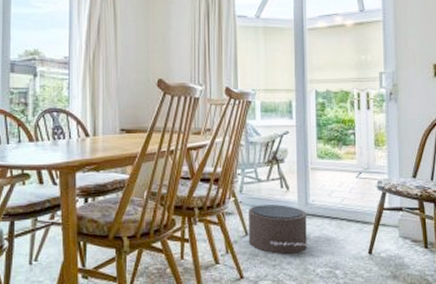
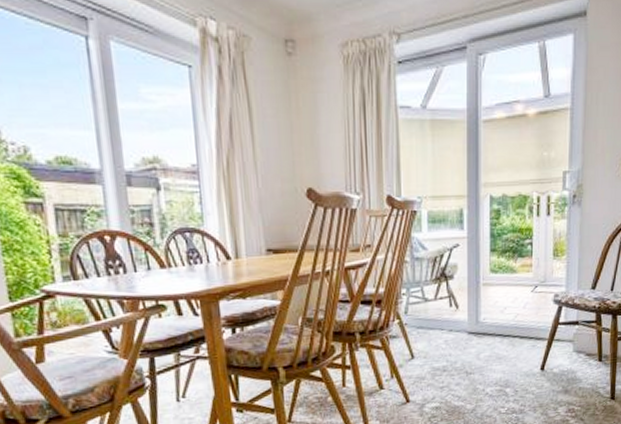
pouf: present [248,204,308,254] -> none [414,324,478,376]

